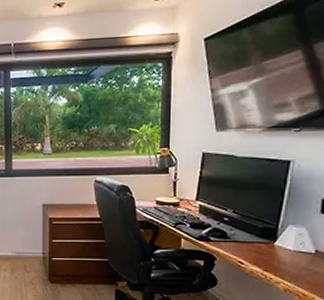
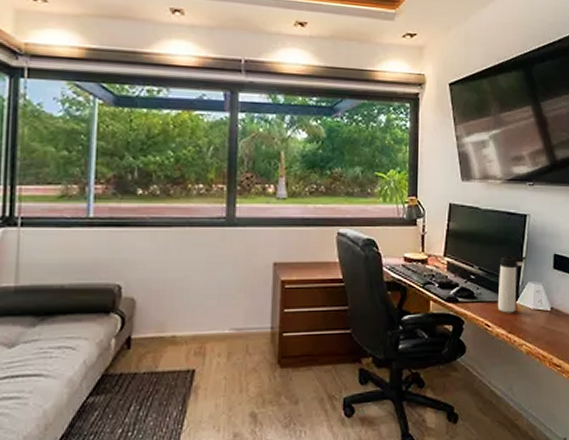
thermos bottle: none [253,199,288,253] -> present [498,255,526,313]

